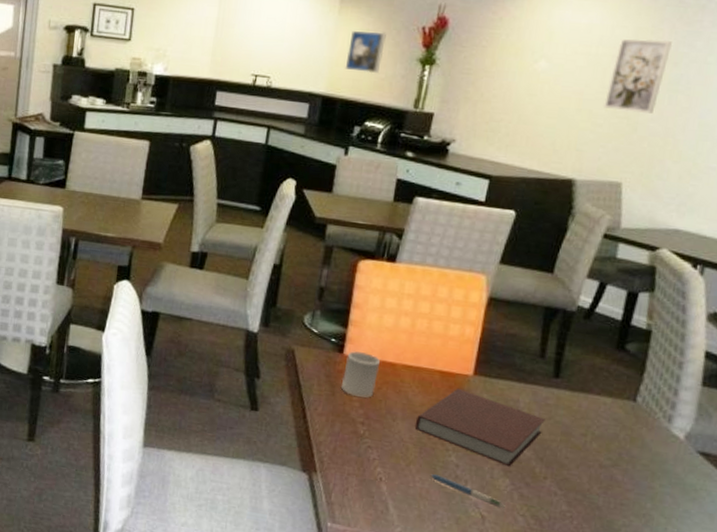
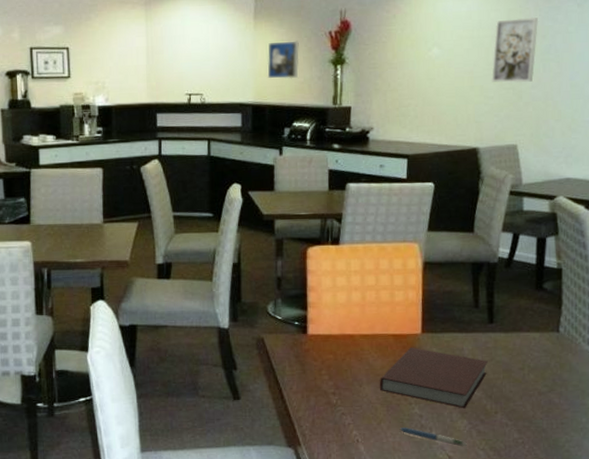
cup: present [341,351,380,398] -> none [309,330,340,370]

